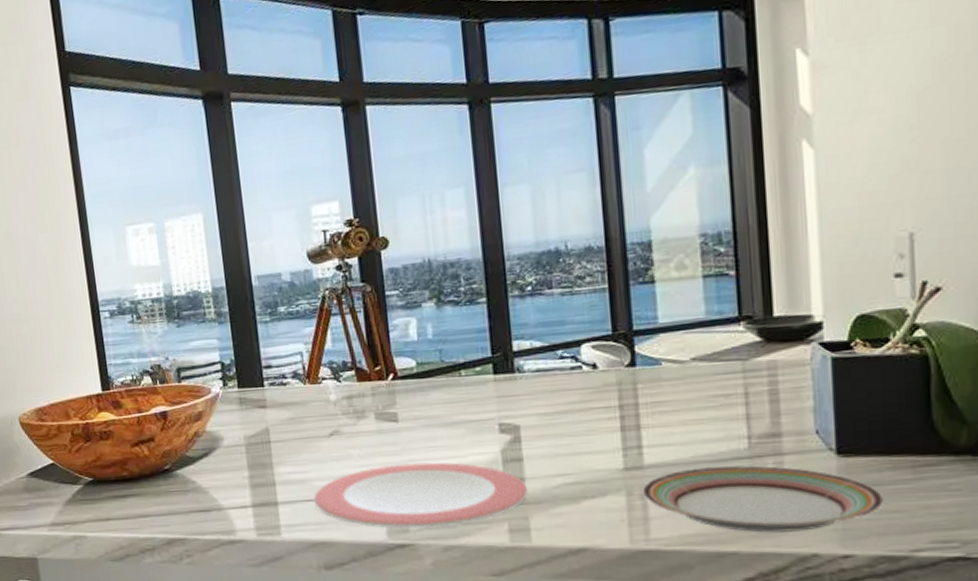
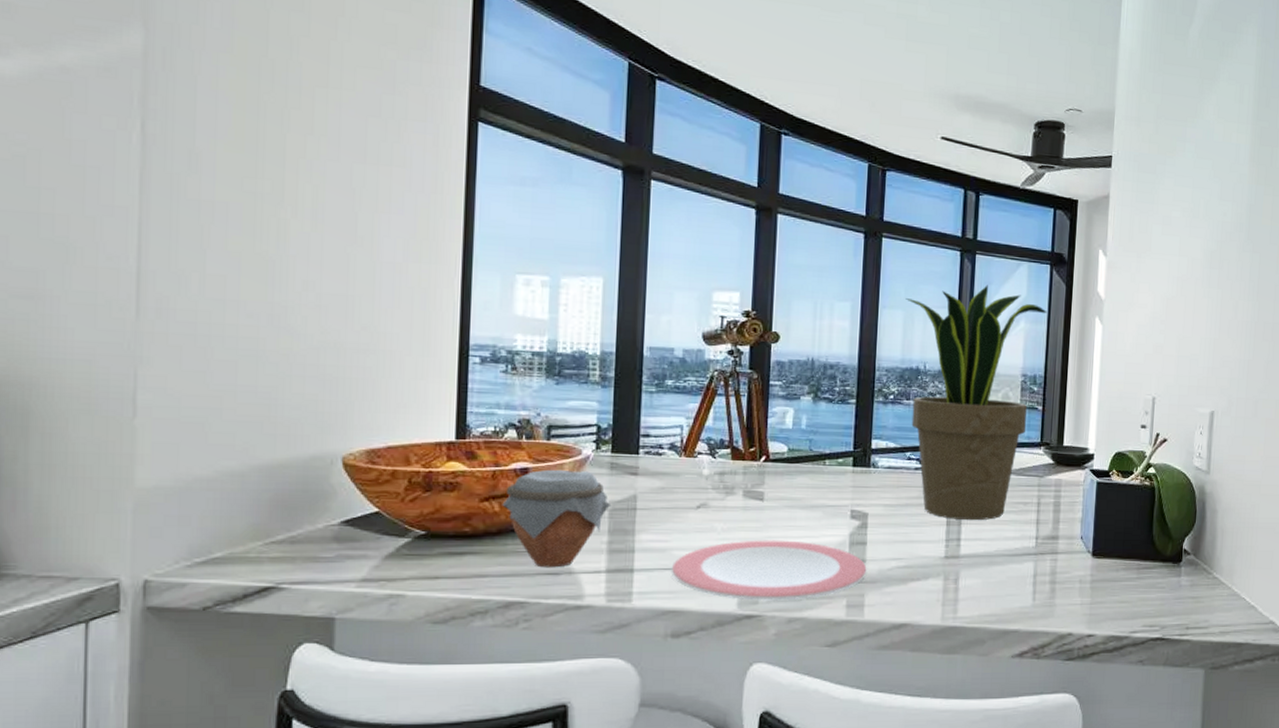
jar: none [150,409,247,506] -> present [502,469,612,568]
potted plant: none [530,130,726,424] -> present [905,284,1047,521]
plate: present [642,465,883,533] -> none [956,559,1117,615]

